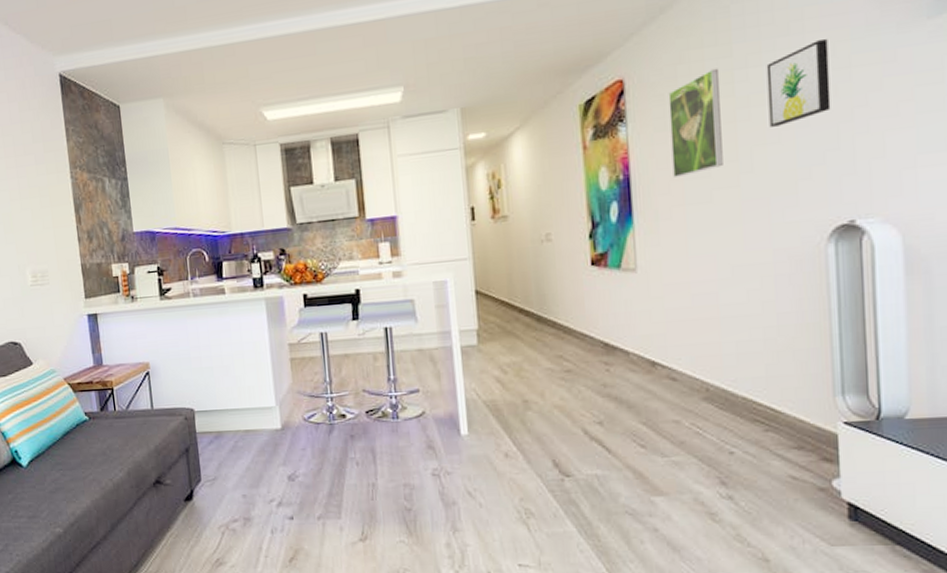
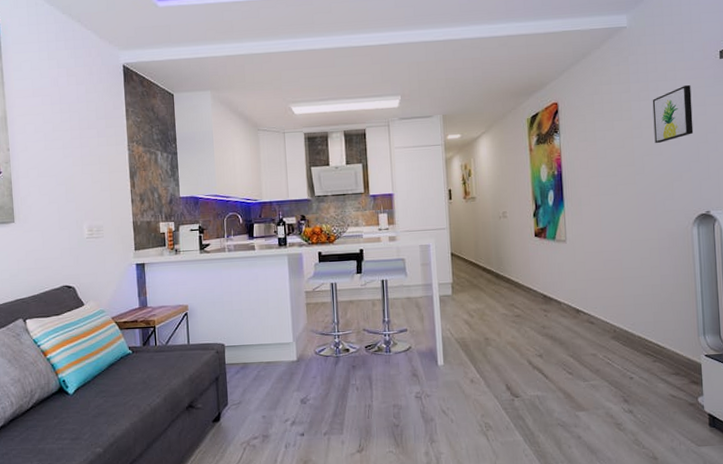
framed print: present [668,68,723,177] -> none [588,99,625,175]

